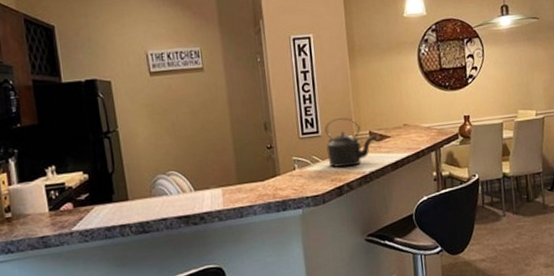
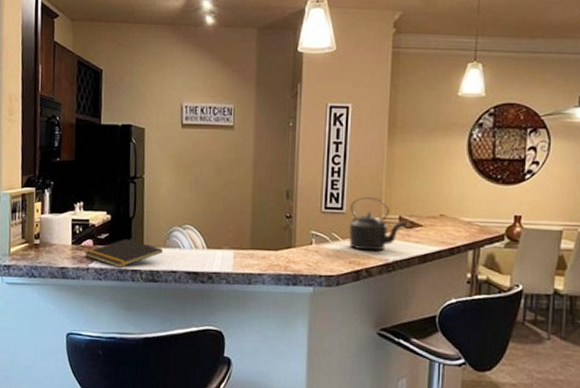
notepad: none [65,195,151,227] -> present [84,238,164,269]

